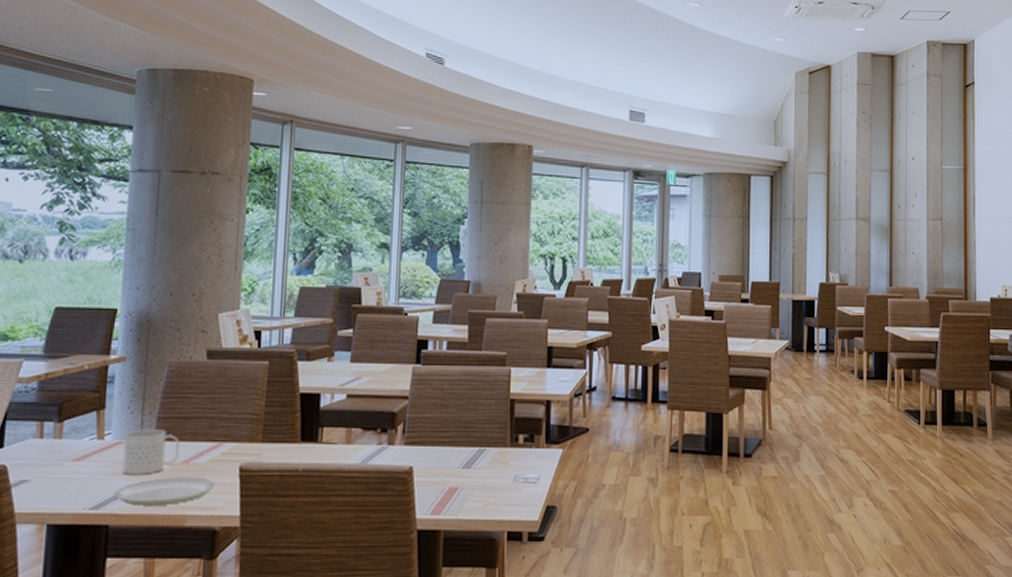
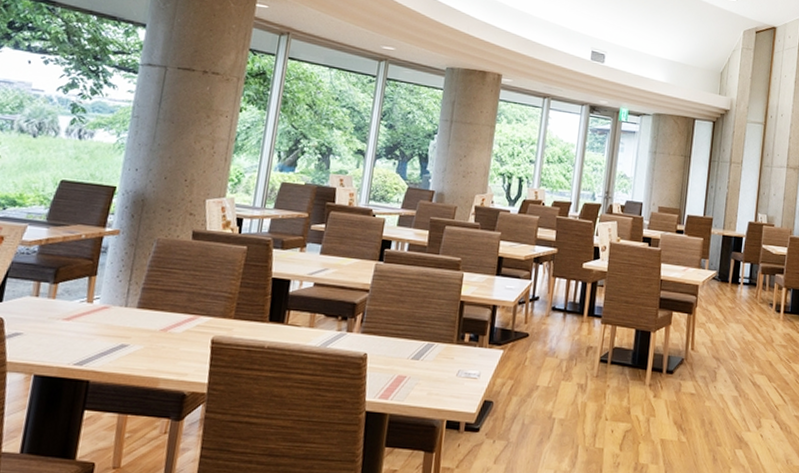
plate: present [114,477,215,506] -> none [96,342,188,368]
mug: present [122,429,180,475] -> none [106,297,161,339]

